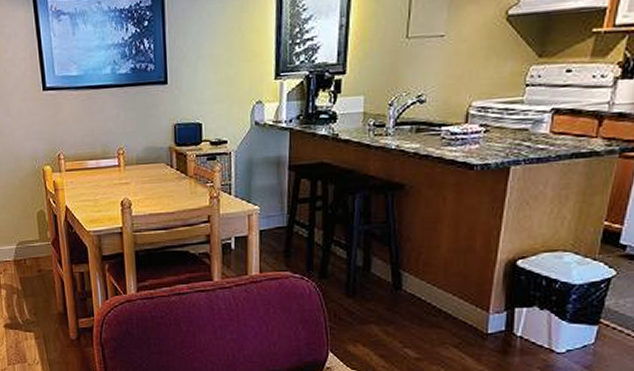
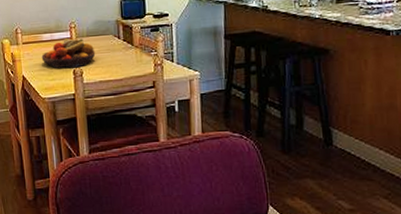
fruit bowl: none [86,165,146,200] -> present [41,37,96,69]

